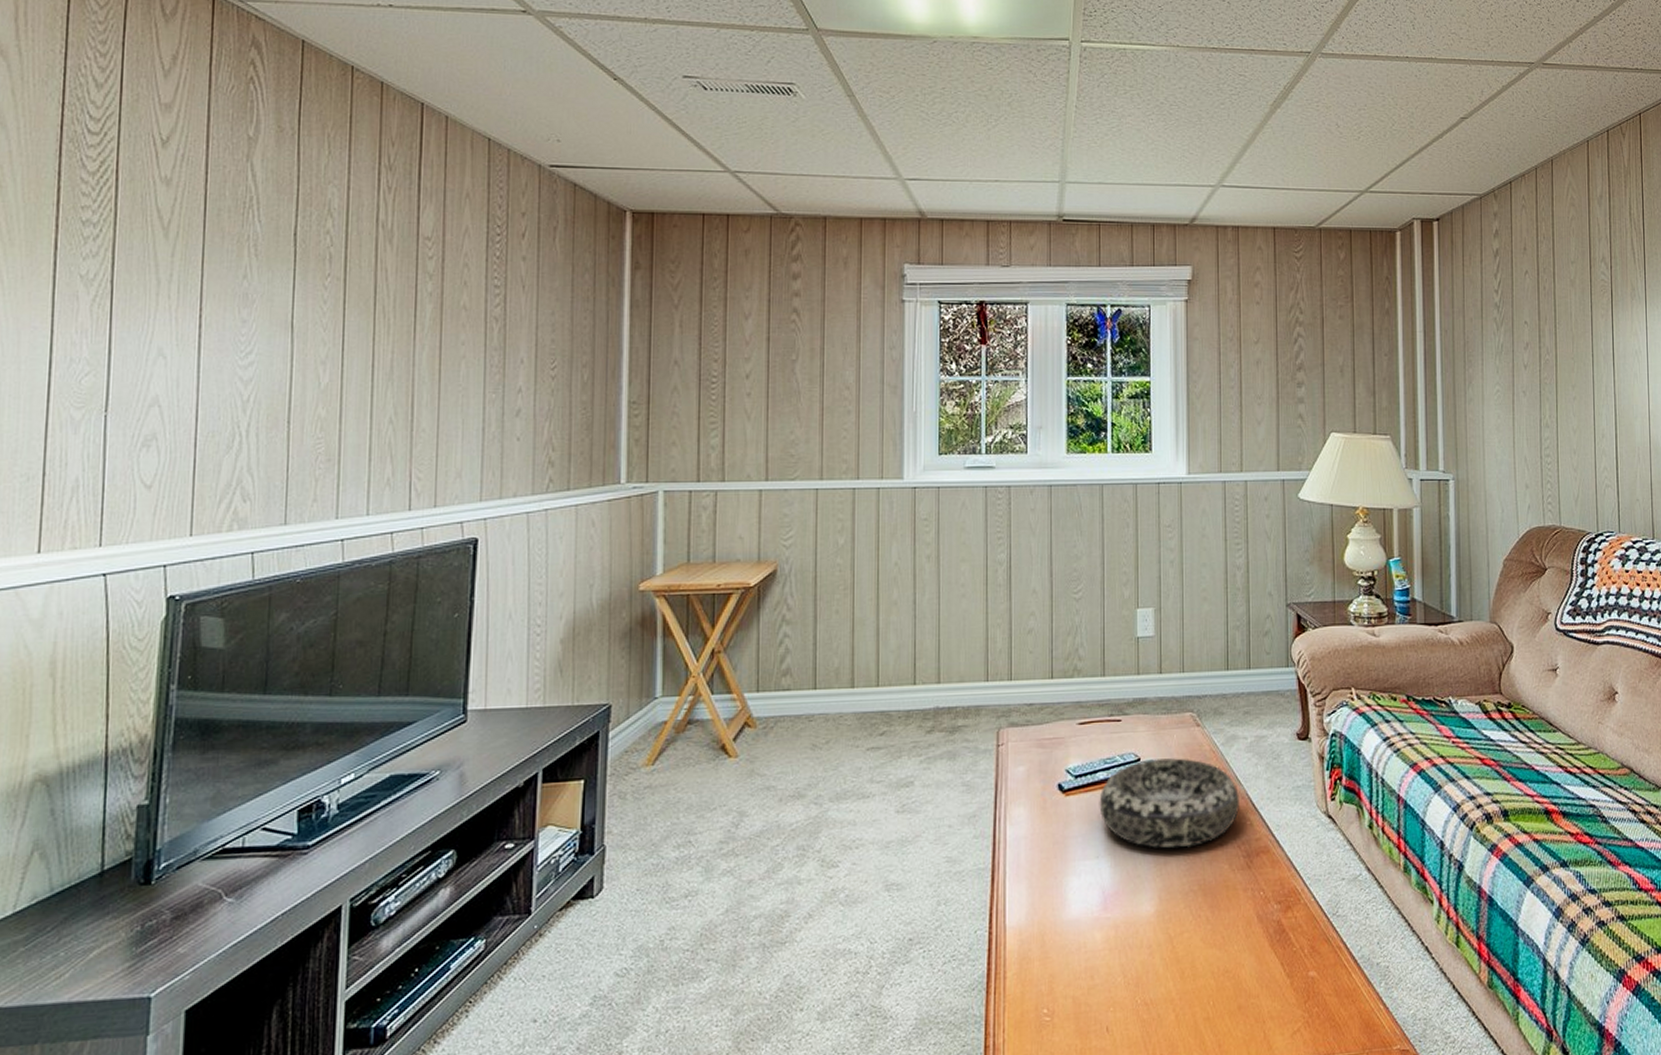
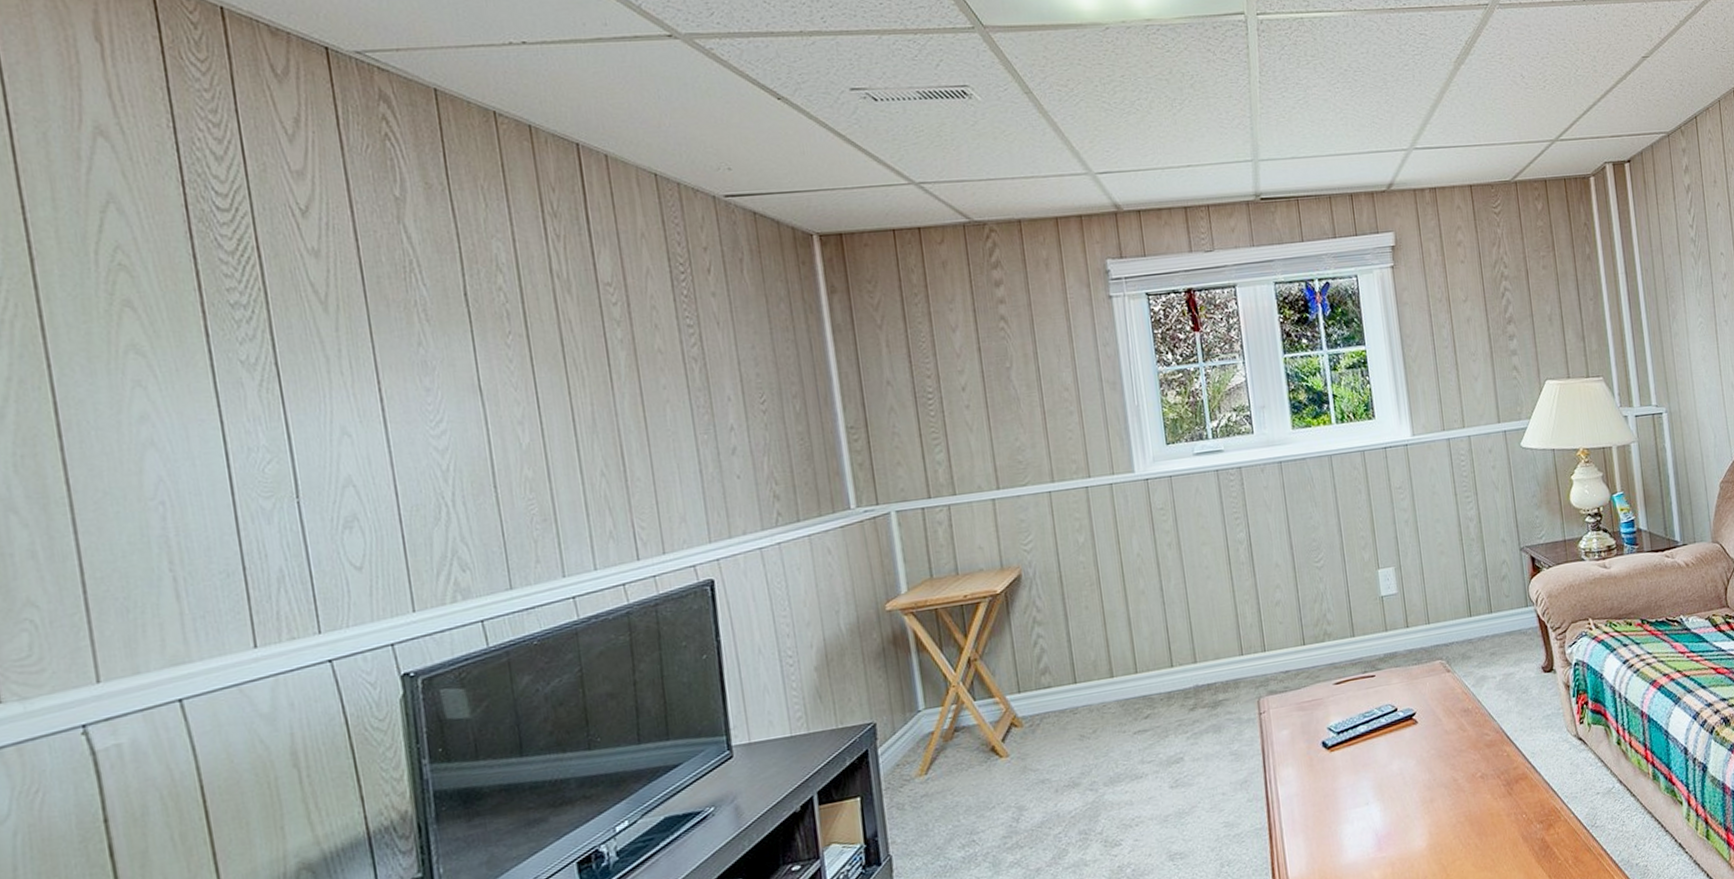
decorative bowl: present [1099,758,1239,849] -> none [1362,702,1495,789]

